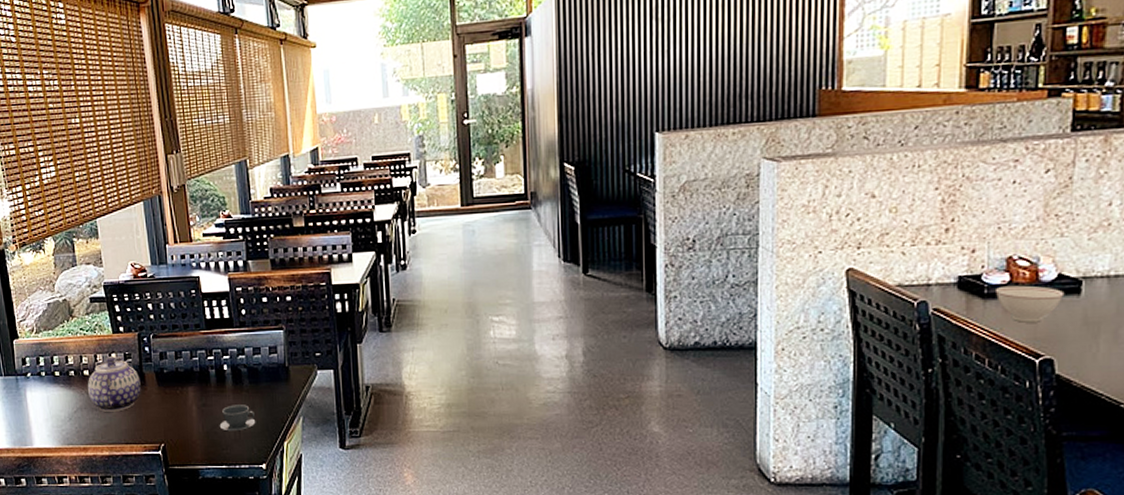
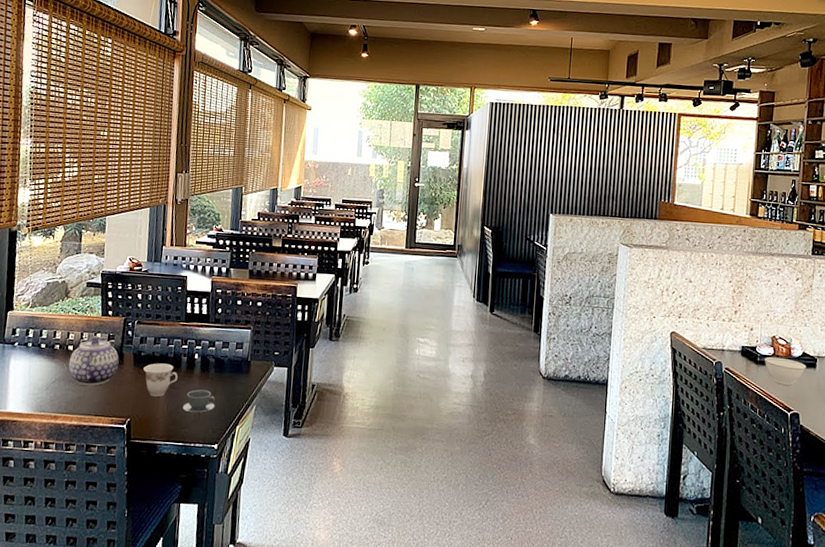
teacup: none [169,379,208,418] -> present [143,363,178,397]

